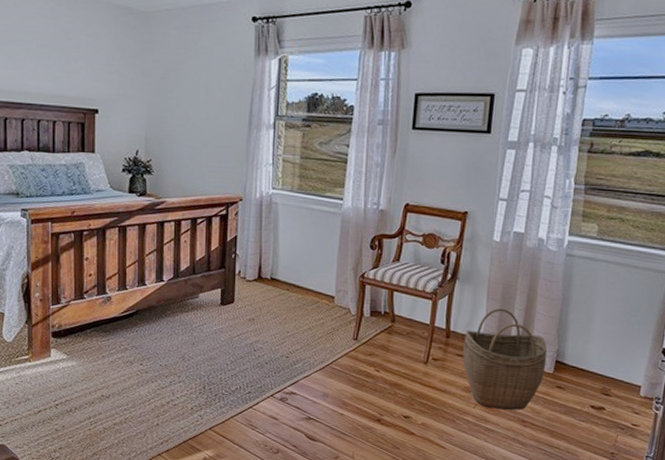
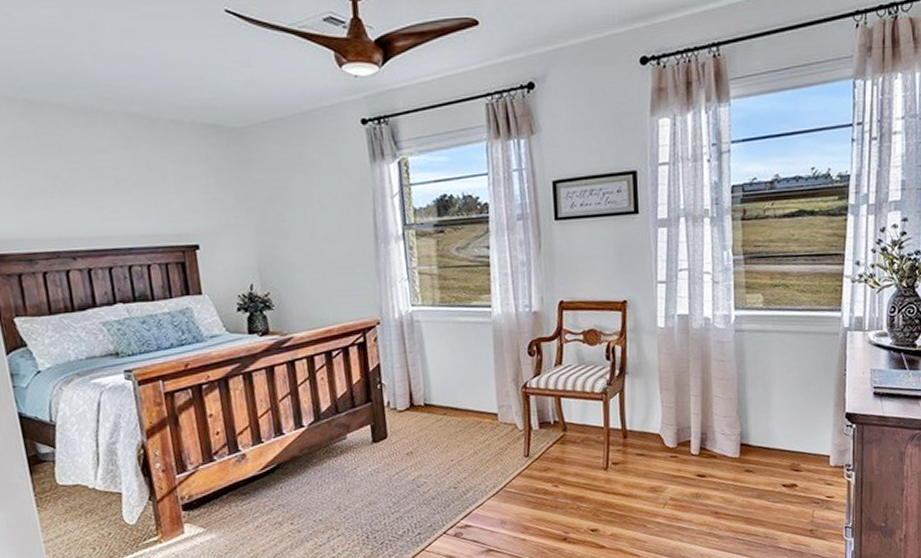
woven basket: present [462,308,548,410] -> none [642,397,731,506]

